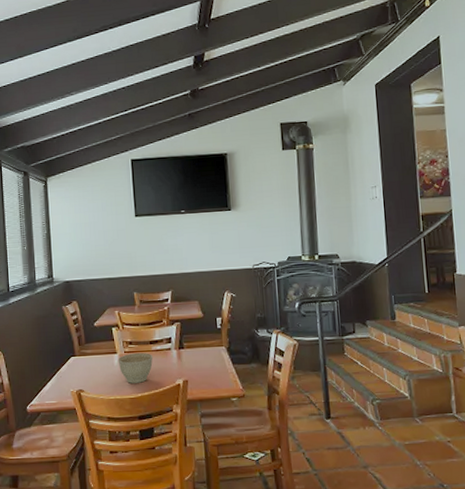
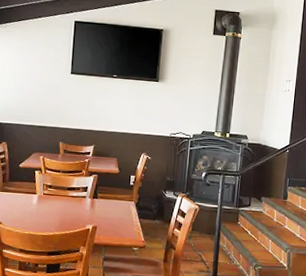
planter bowl: present [118,352,153,383] -> none [36,195,69,223]

